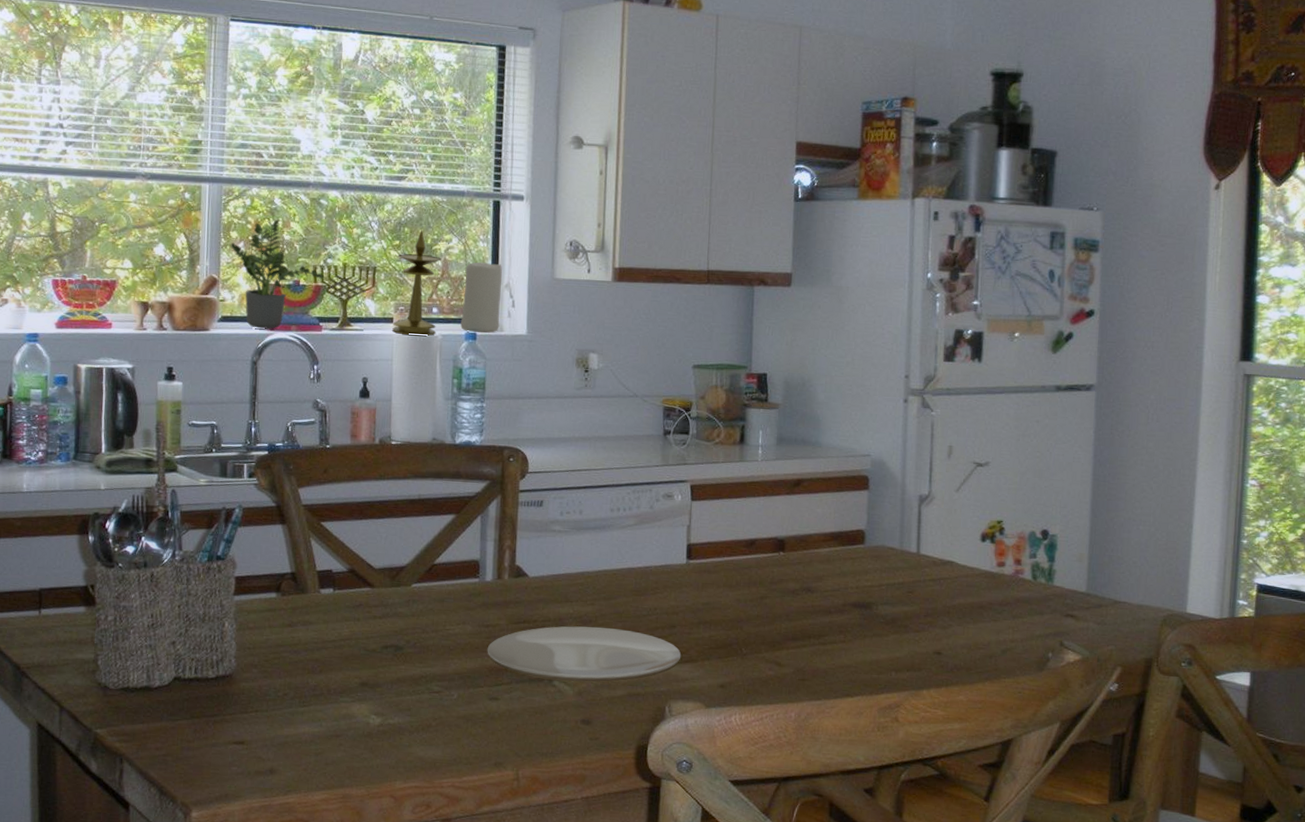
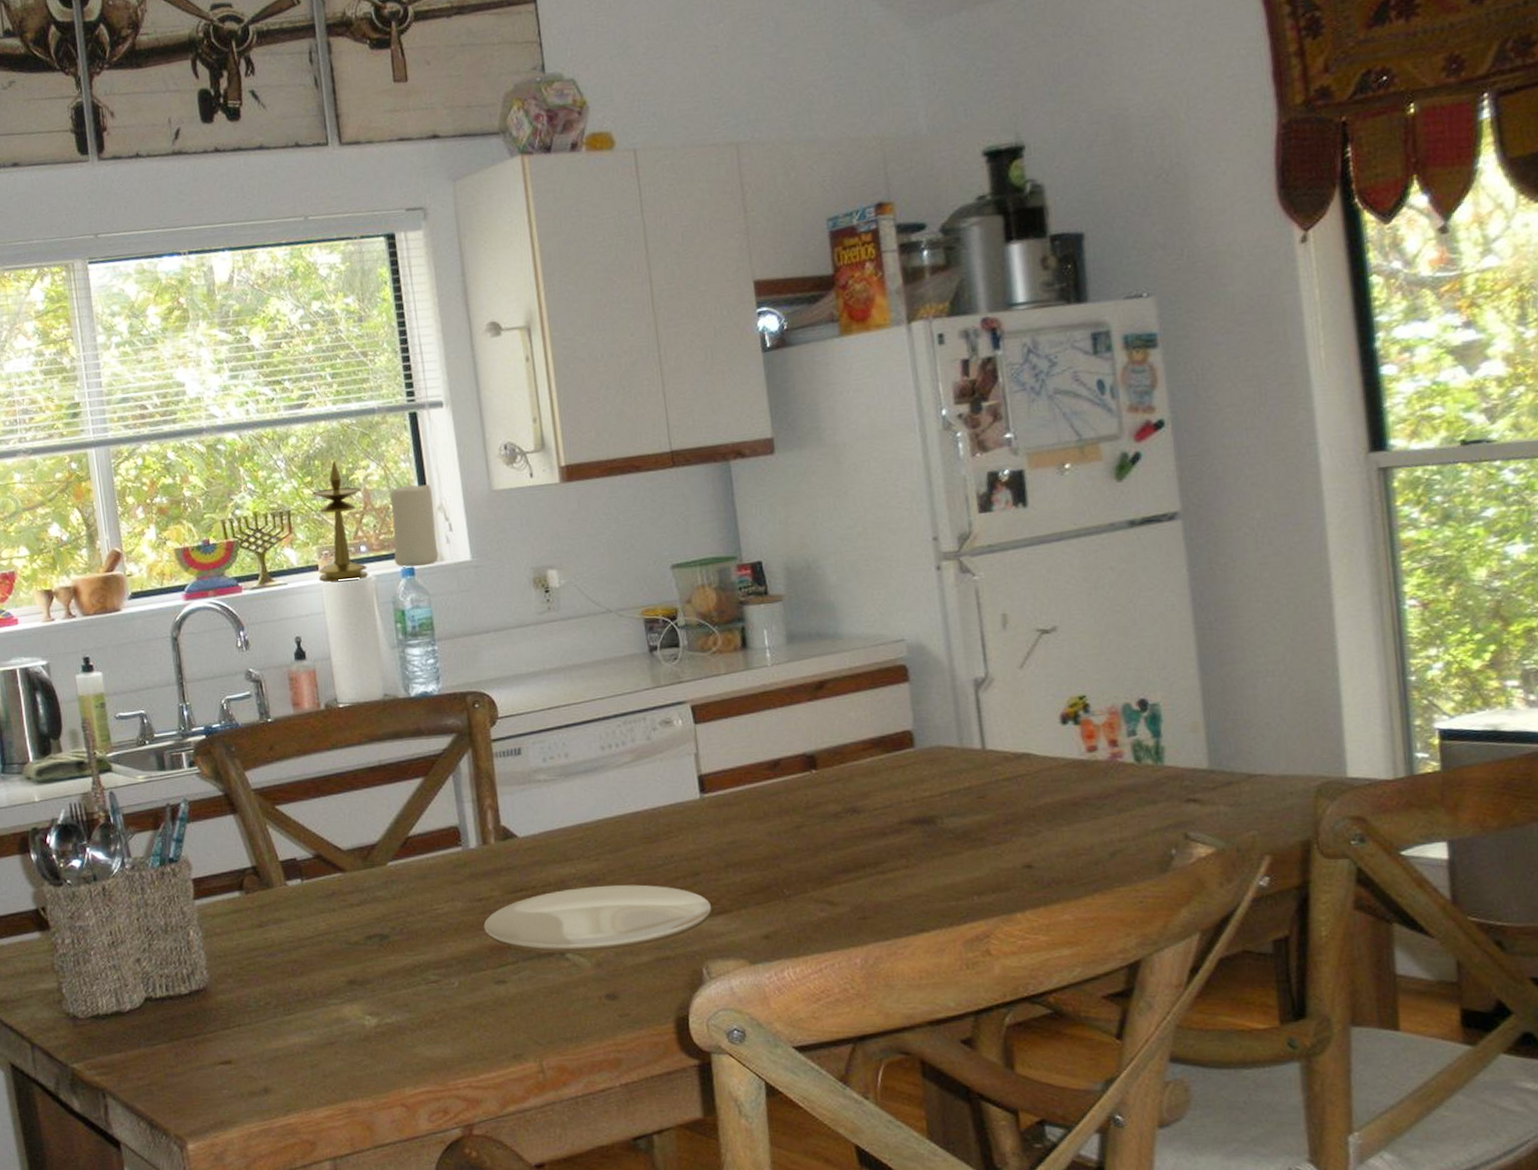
potted plant: present [230,219,325,329] -> none [128,475,236,601]

